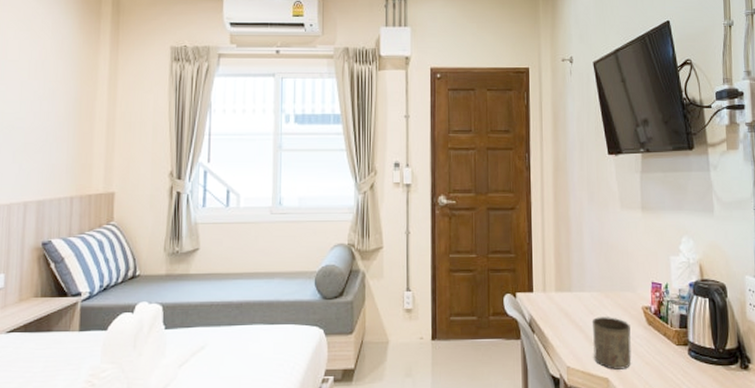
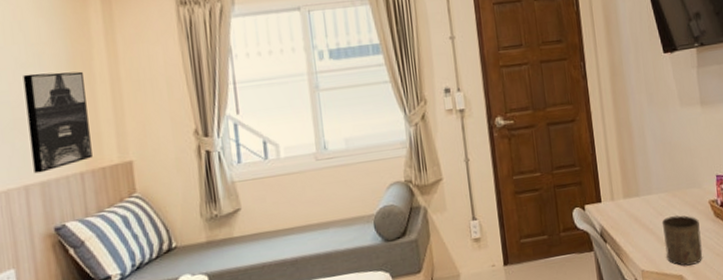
wall art: none [34,106,86,193] -> present [23,71,93,174]

